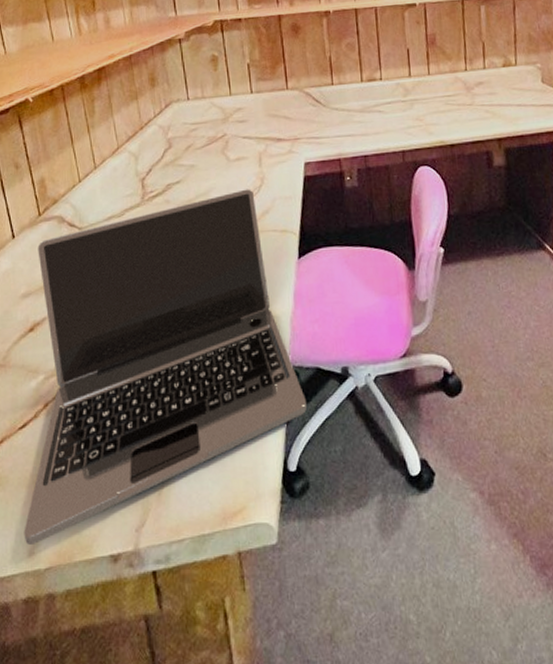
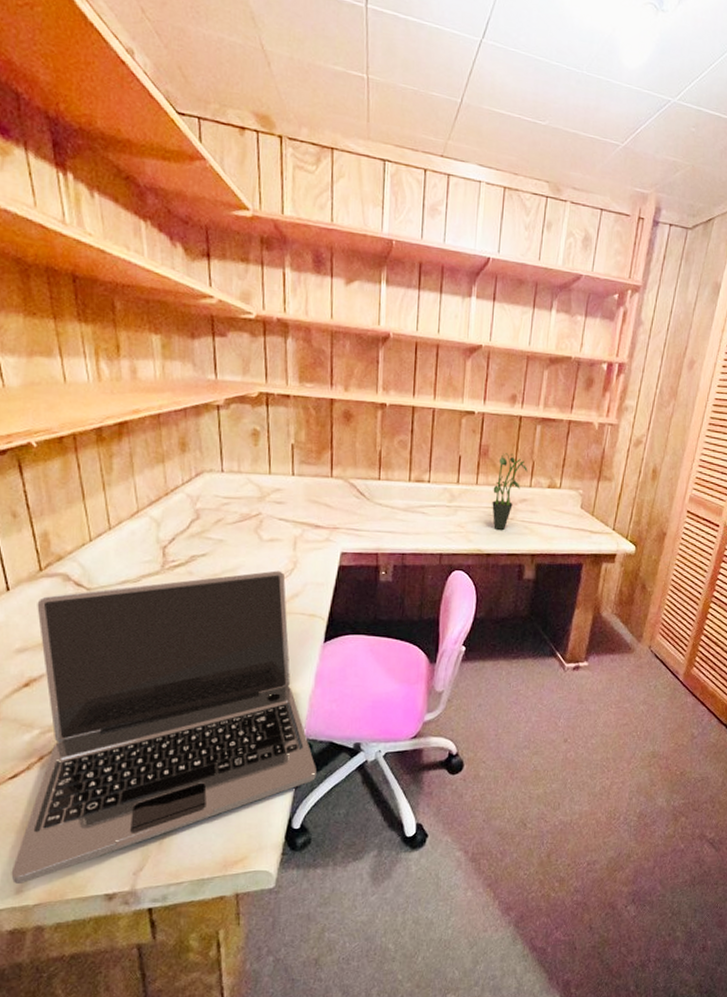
potted plant: none [446,38,479,119] -> present [492,453,528,531]

